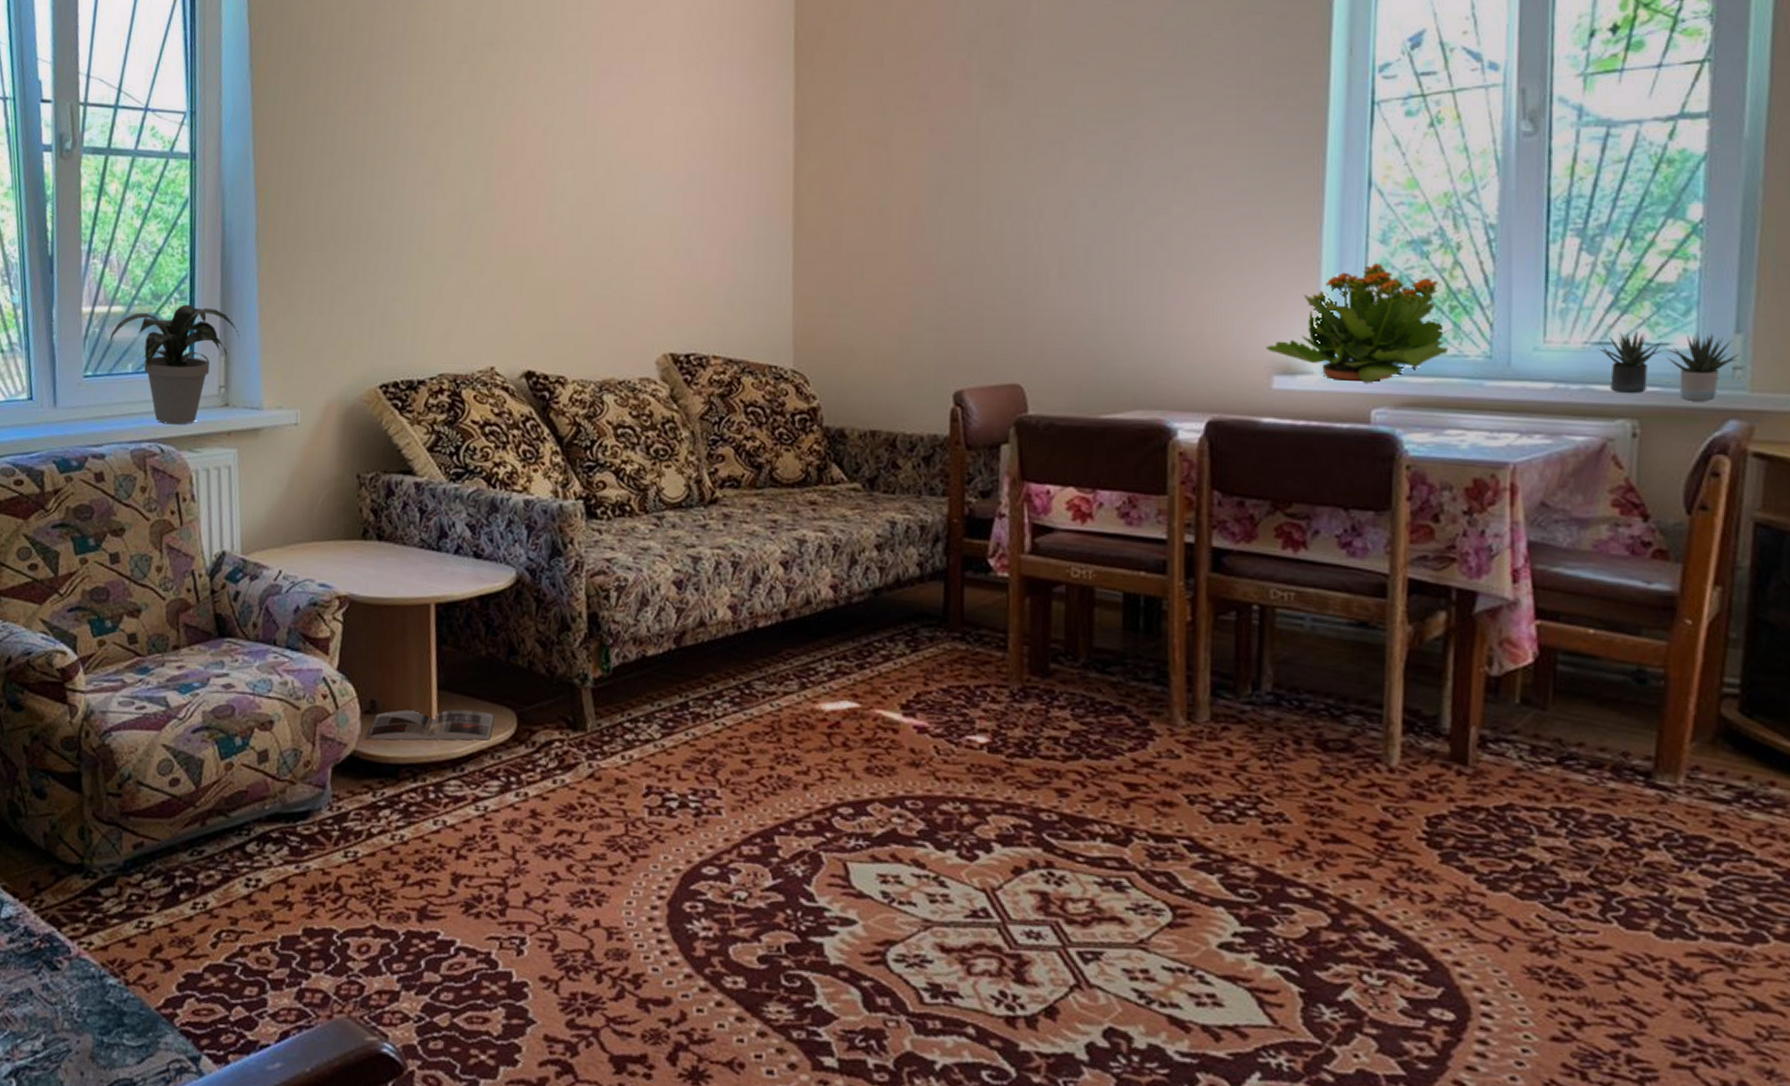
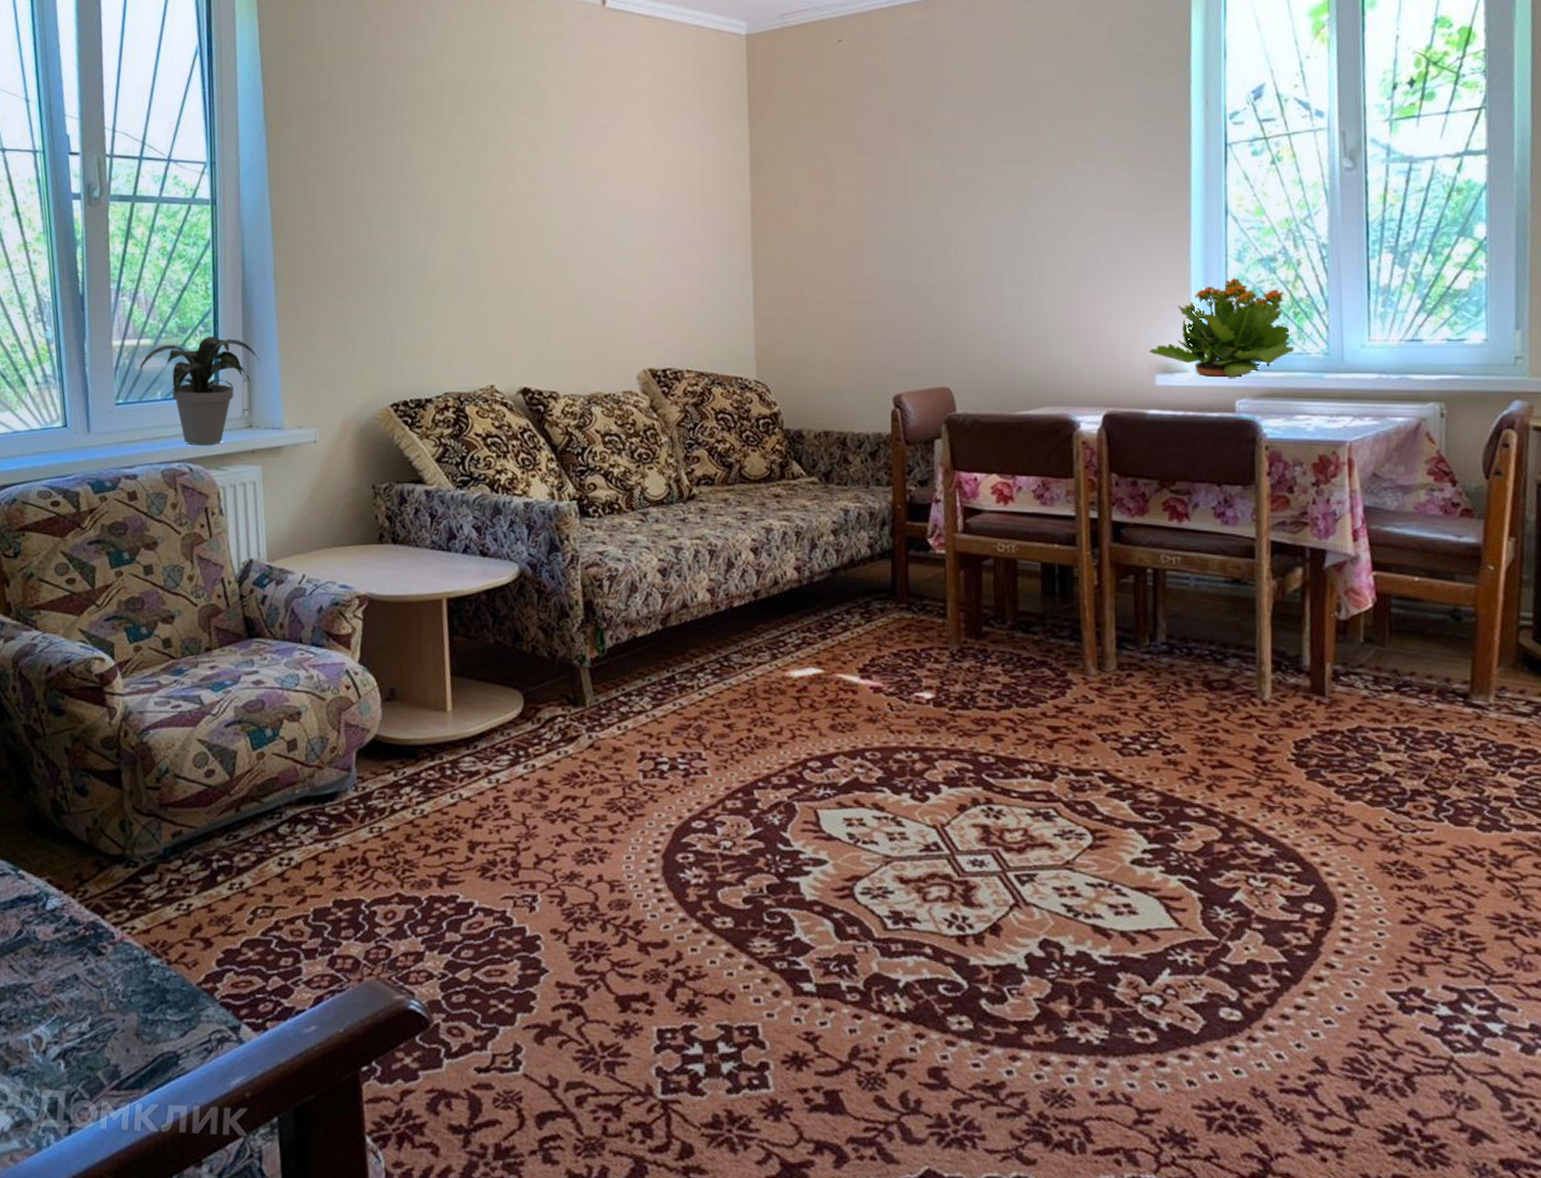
magazine: present [364,709,495,741] -> none [385,693,503,725]
succulent plant: present [1597,330,1740,402] -> none [1410,329,1520,386]

